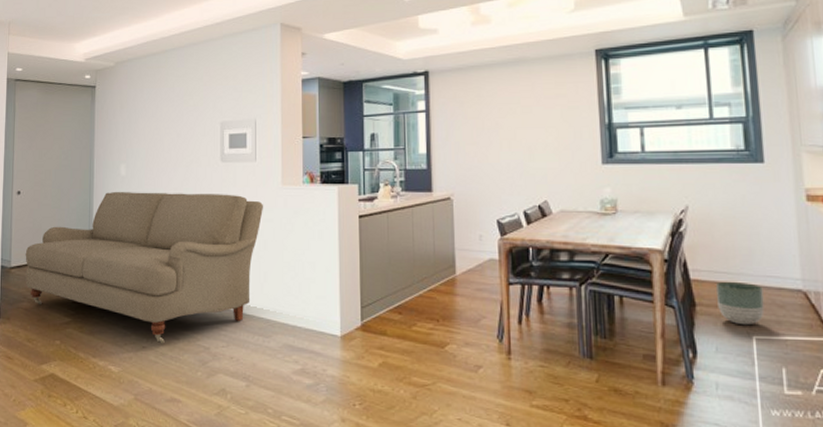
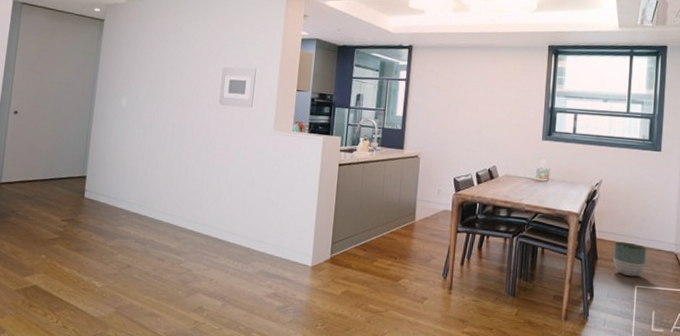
sofa: present [25,191,264,344] -> none [15,120,256,264]

